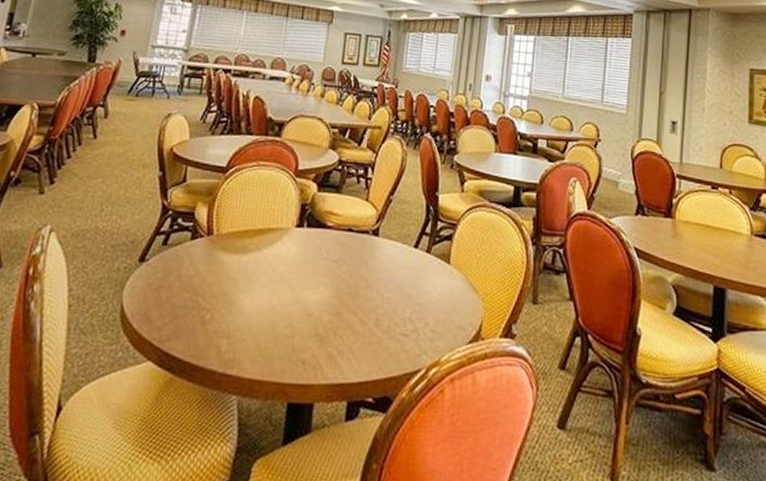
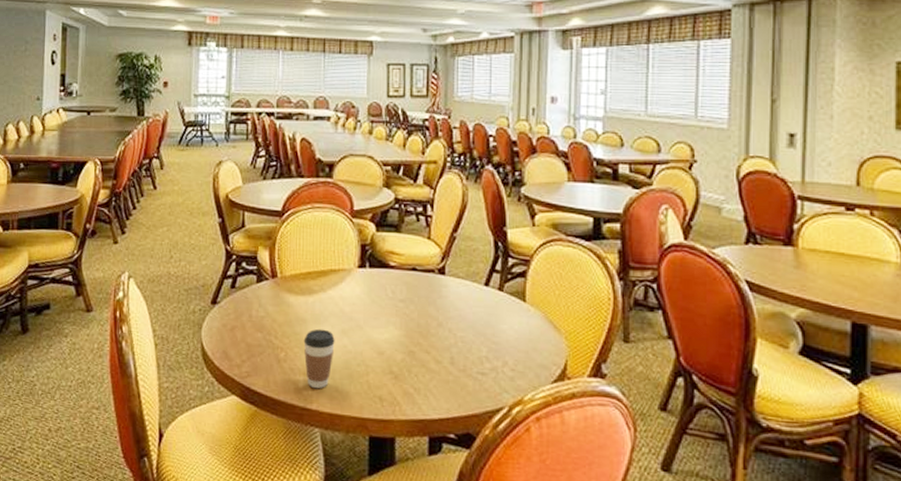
coffee cup: none [230,289,265,353] -> present [303,329,335,389]

